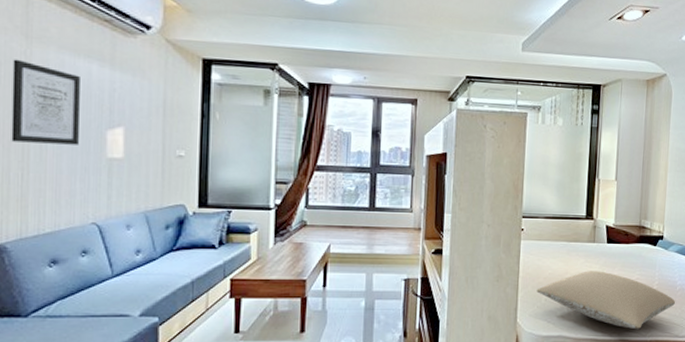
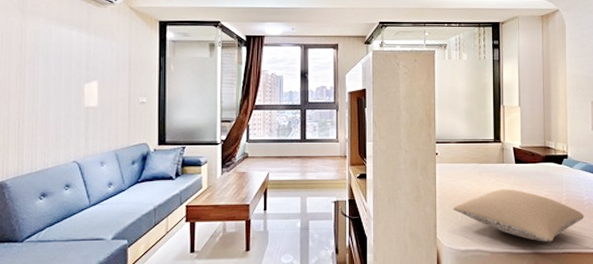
wall art: present [11,59,80,145] -> none [10,30,63,97]

